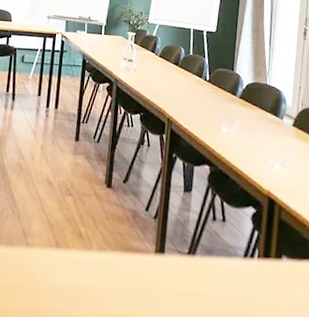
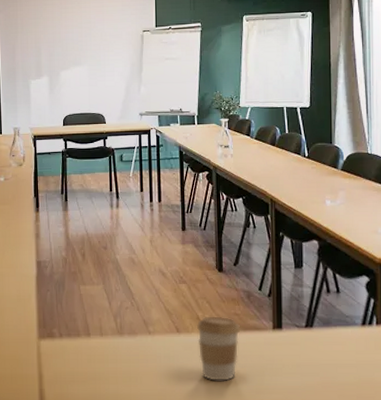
coffee cup: none [76,233,123,304] -> present [196,316,241,381]

